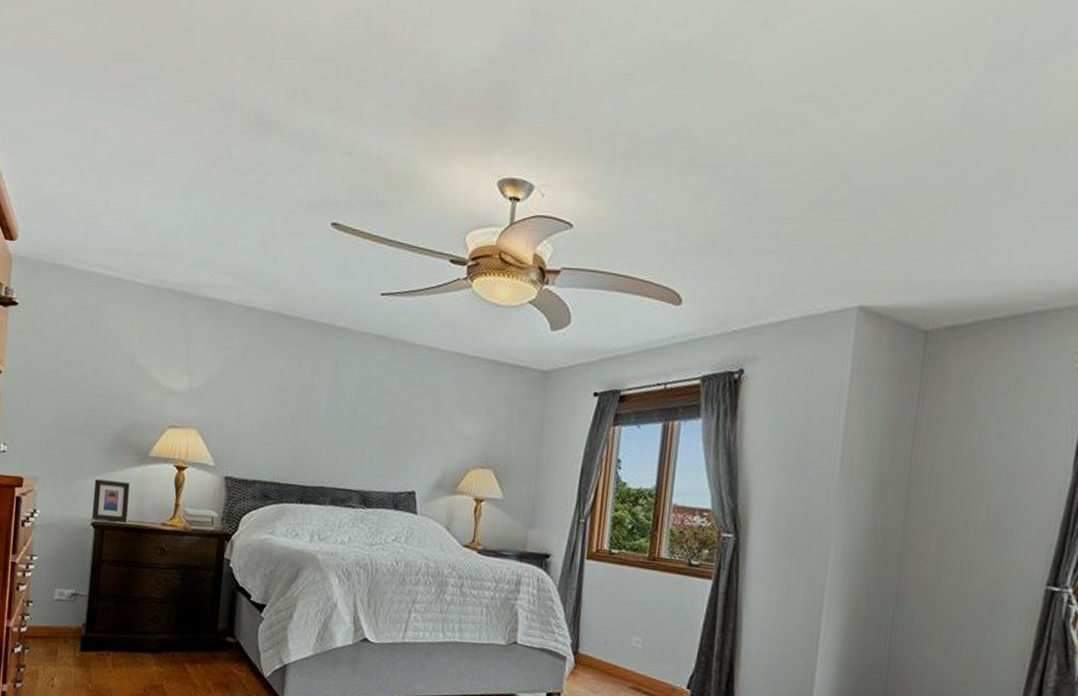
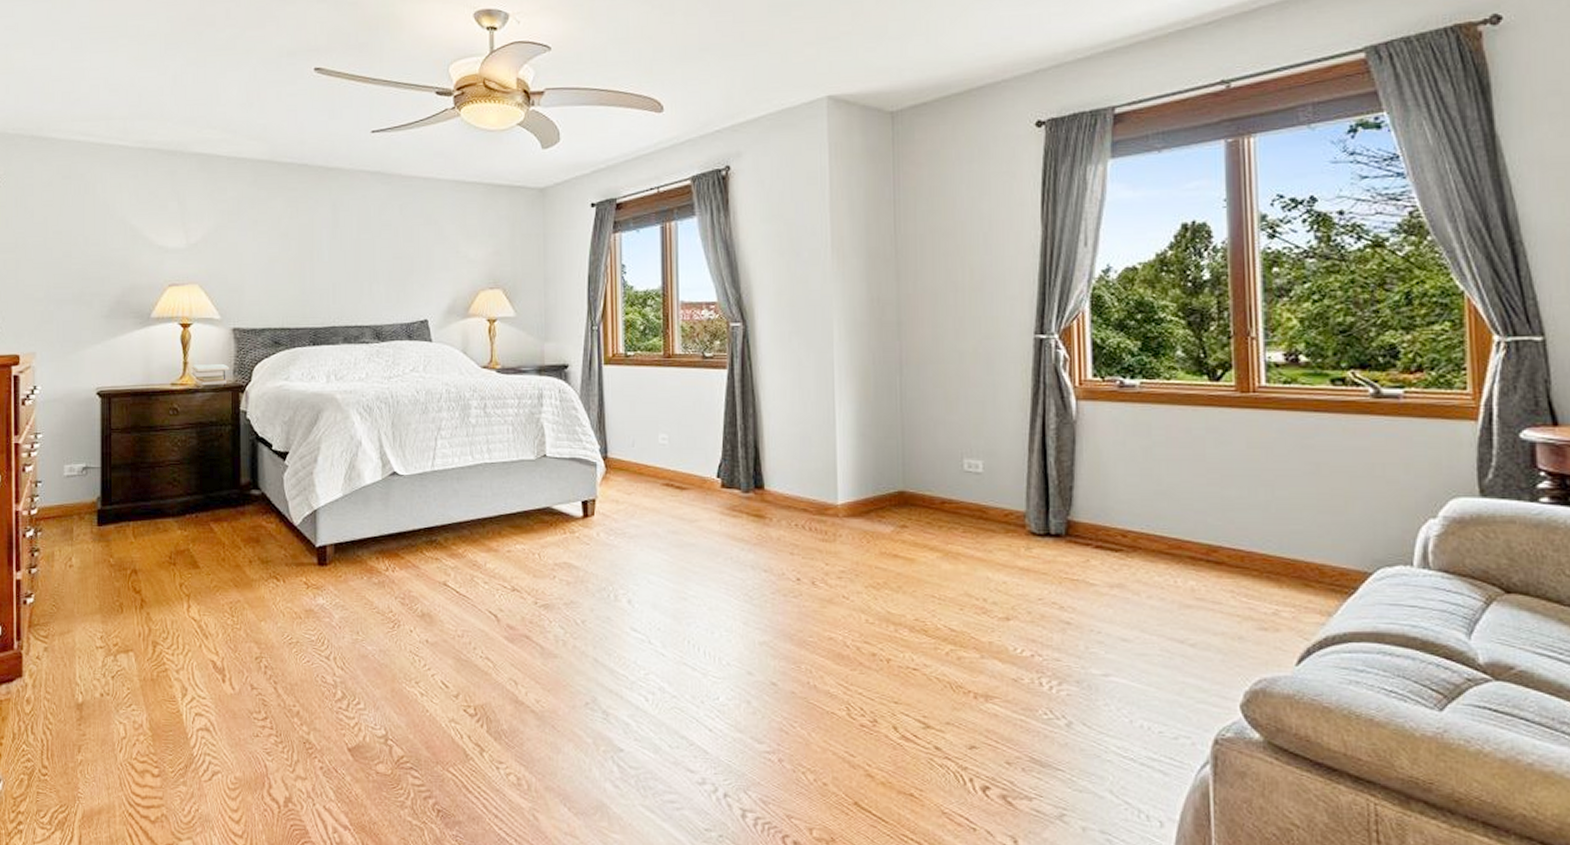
picture frame: present [91,479,130,523] -> none [96,347,134,389]

